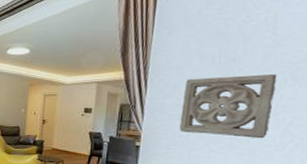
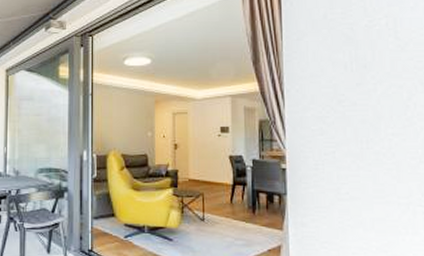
wall ornament: present [179,73,278,139] -> none [322,80,409,151]

